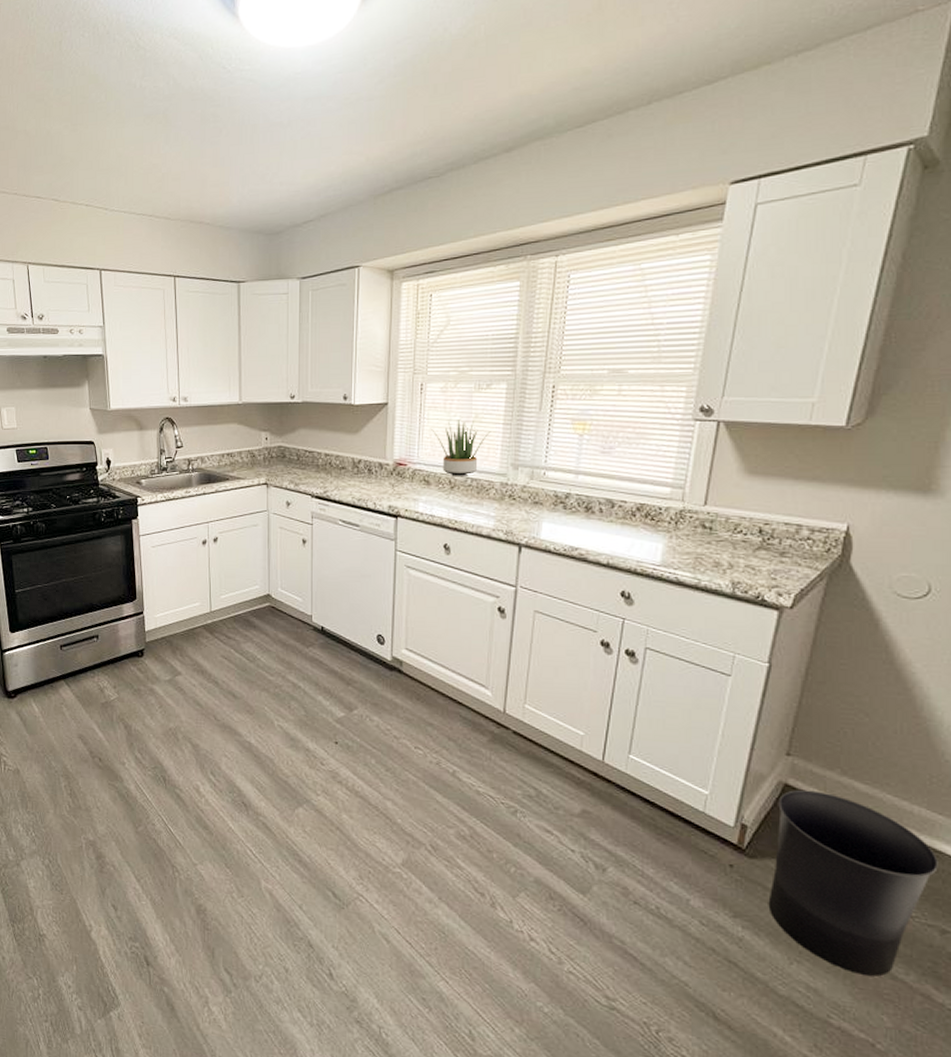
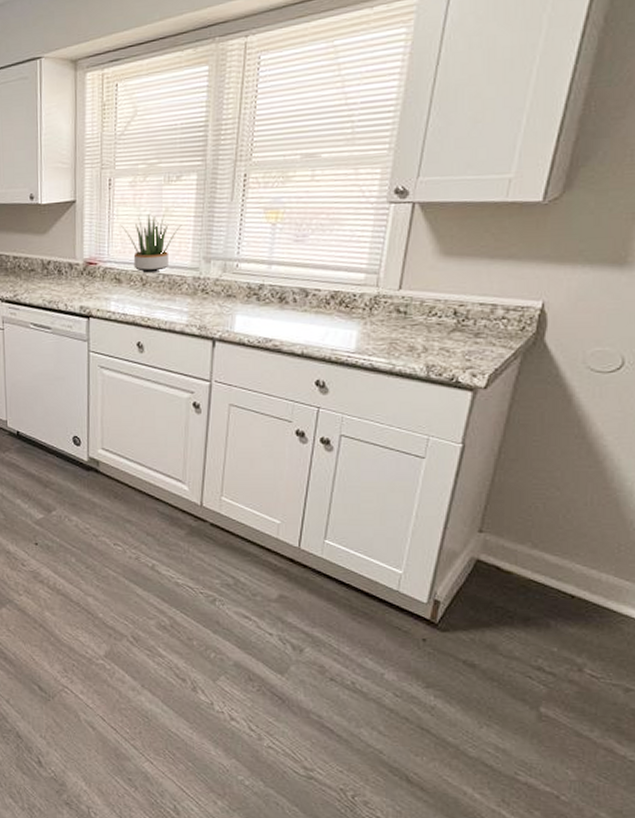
waste bin: present [768,789,938,977] -> none [459,564,624,735]

